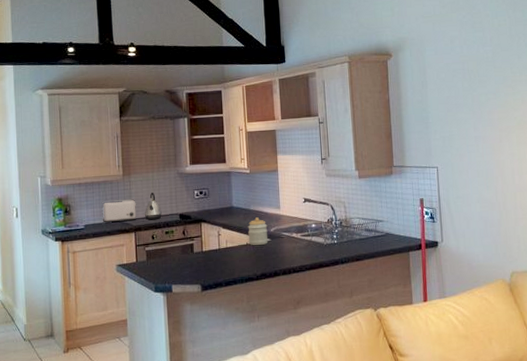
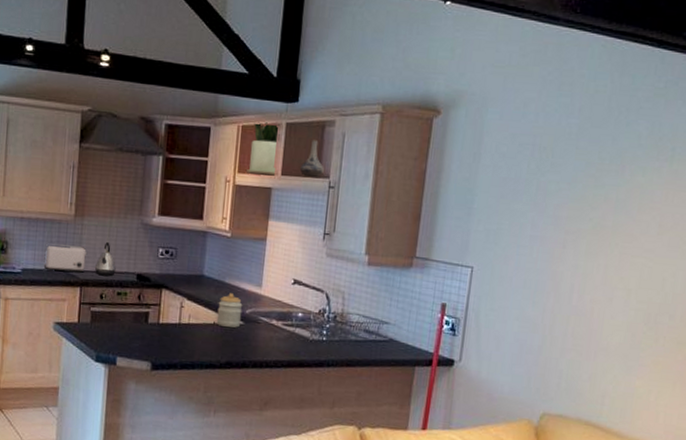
planter: none [253,80,276,123] -> present [245,122,281,177]
decorative vase: none [294,89,313,117] -> present [299,140,324,177]

